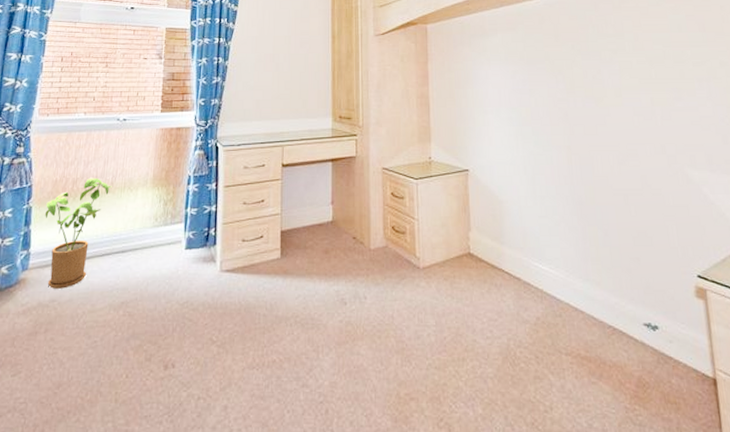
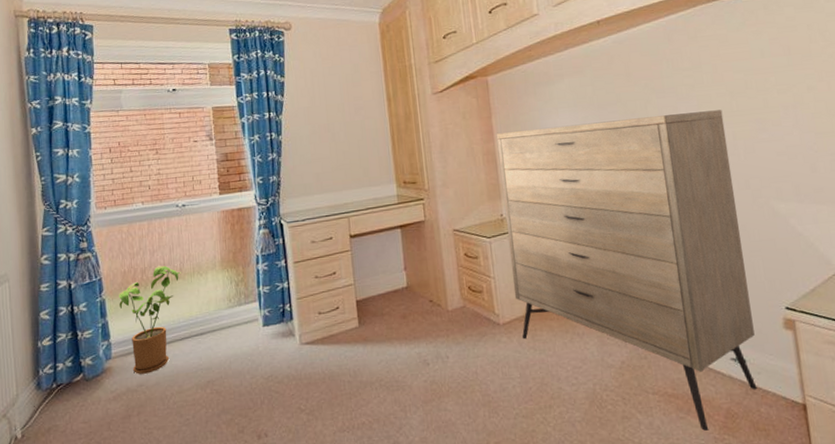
dresser: none [431,76,669,399] -> present [496,110,758,431]

